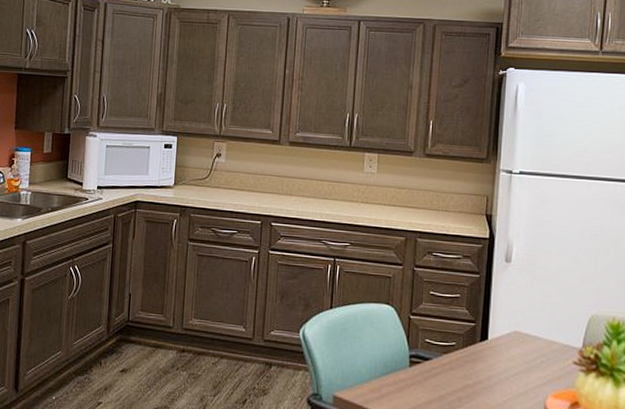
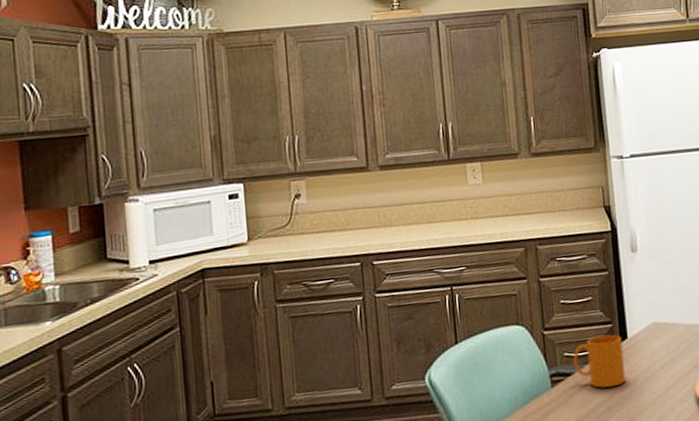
mug: none [433,331,482,381] -> present [573,334,626,388]

